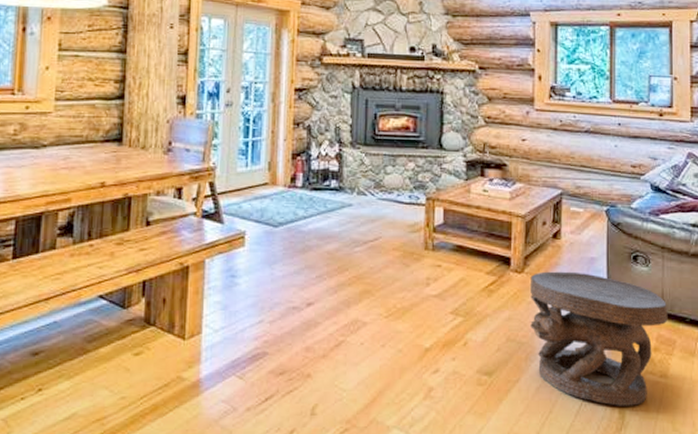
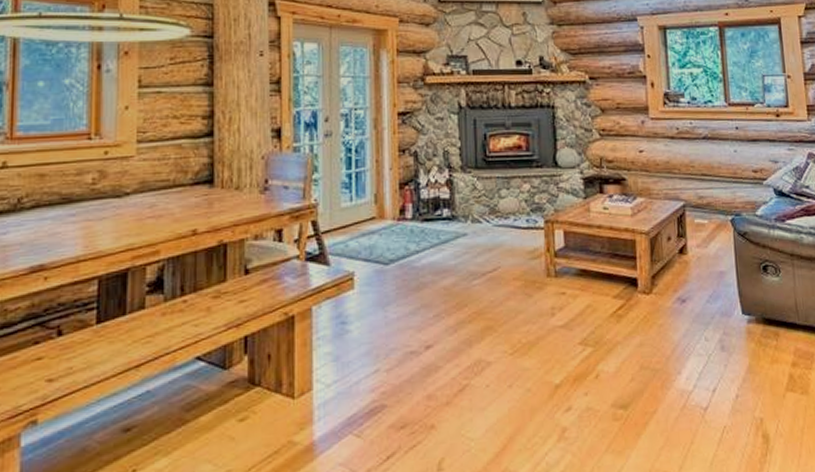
carved stool: present [530,271,668,406] -> none [660,288,804,430]

